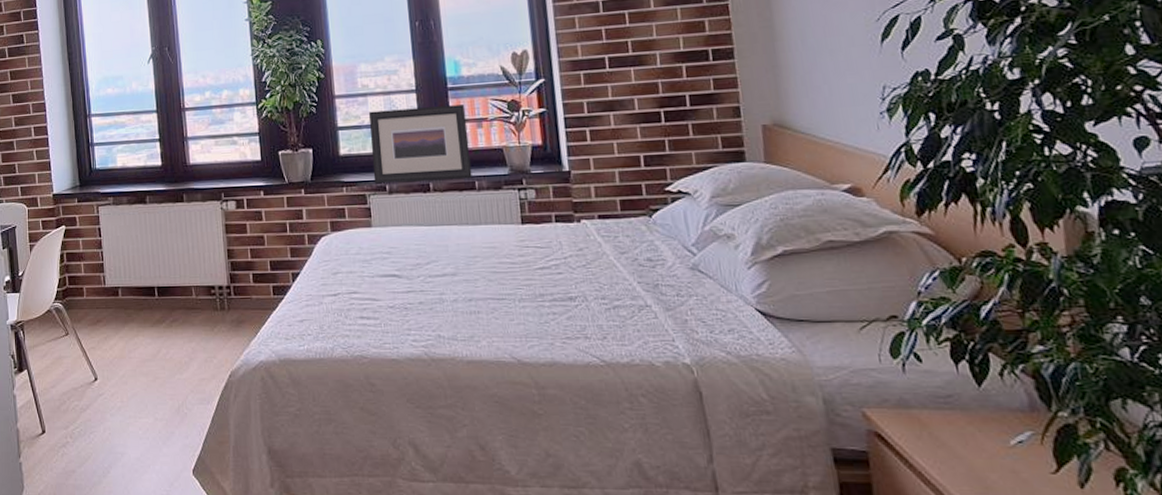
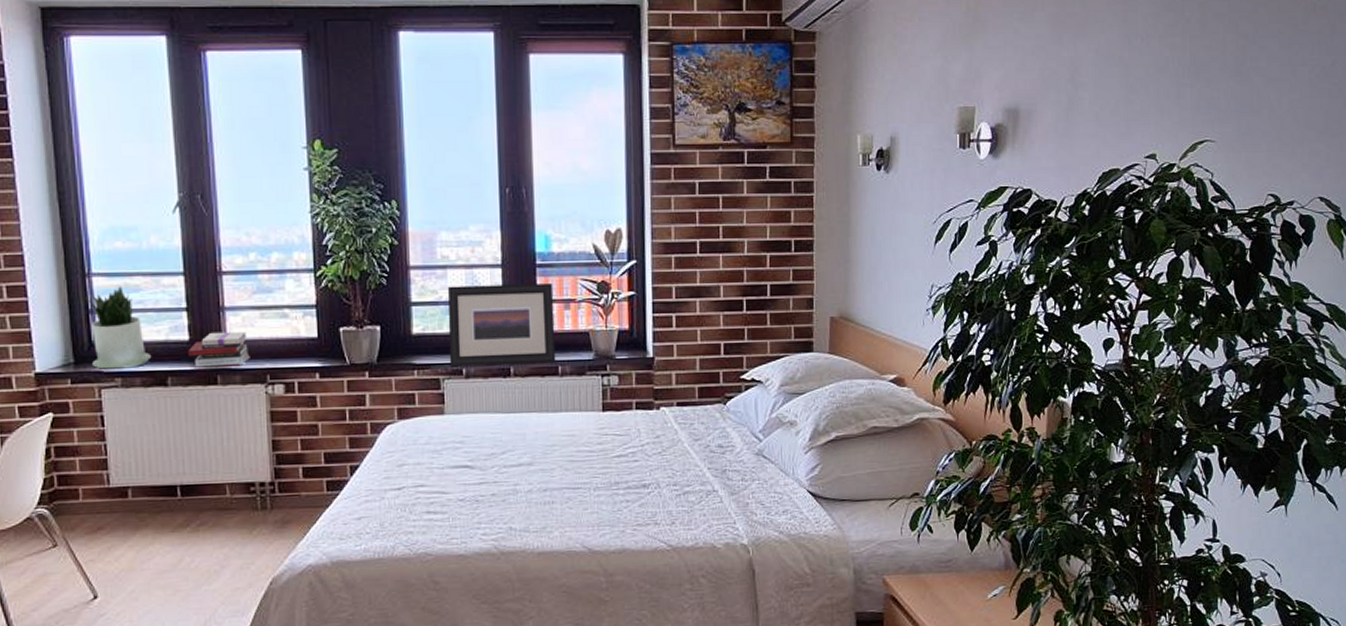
planter: none [87,123,135,192] -> present [85,286,152,371]
books: none [161,157,208,188] -> present [188,331,250,368]

